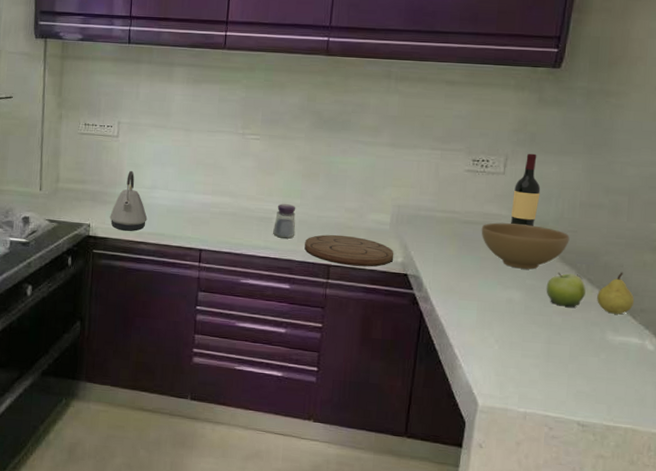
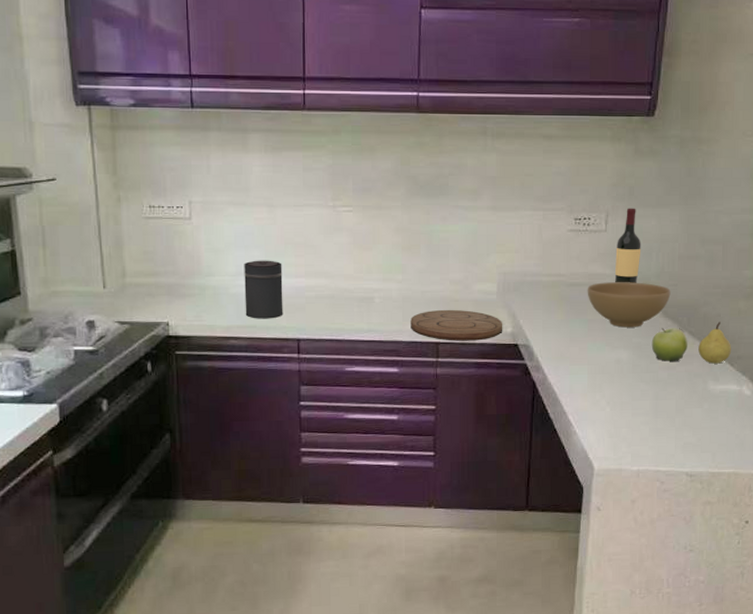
kettle: present [110,170,148,232] -> none [191,257,235,327]
cylinder: none [156,176,193,229] -> present [244,260,283,319]
salt shaker: present [273,204,296,239] -> none [376,281,400,319]

